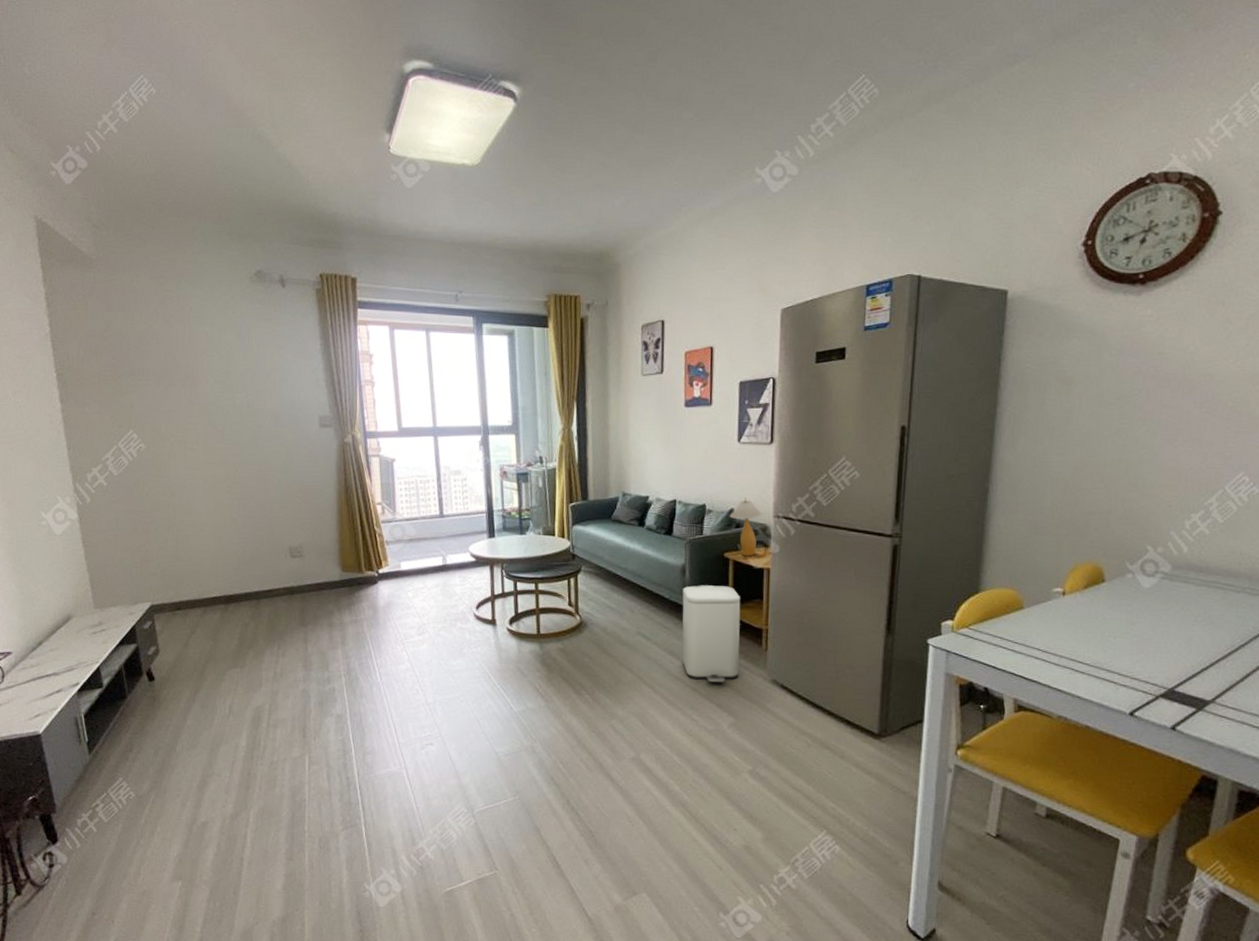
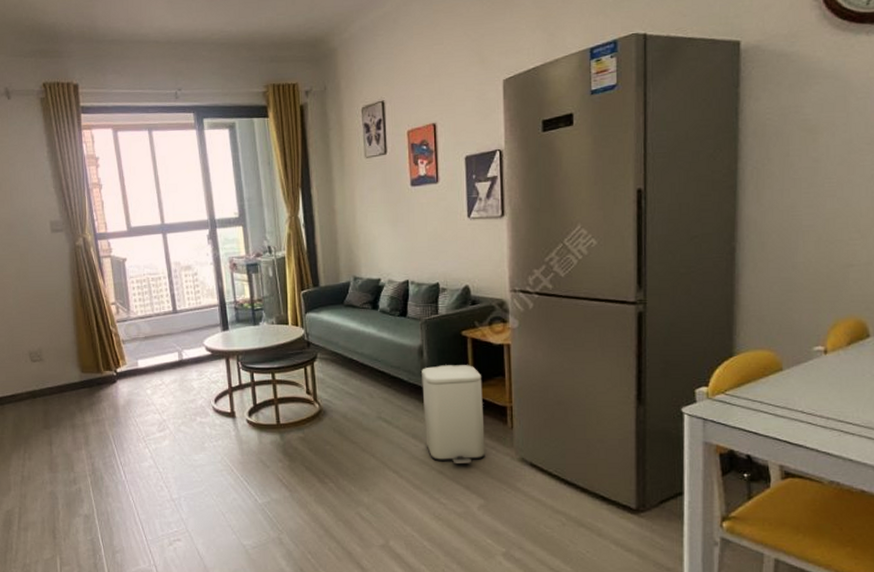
table lamp: present [729,497,764,556] -> none [464,273,500,333]

